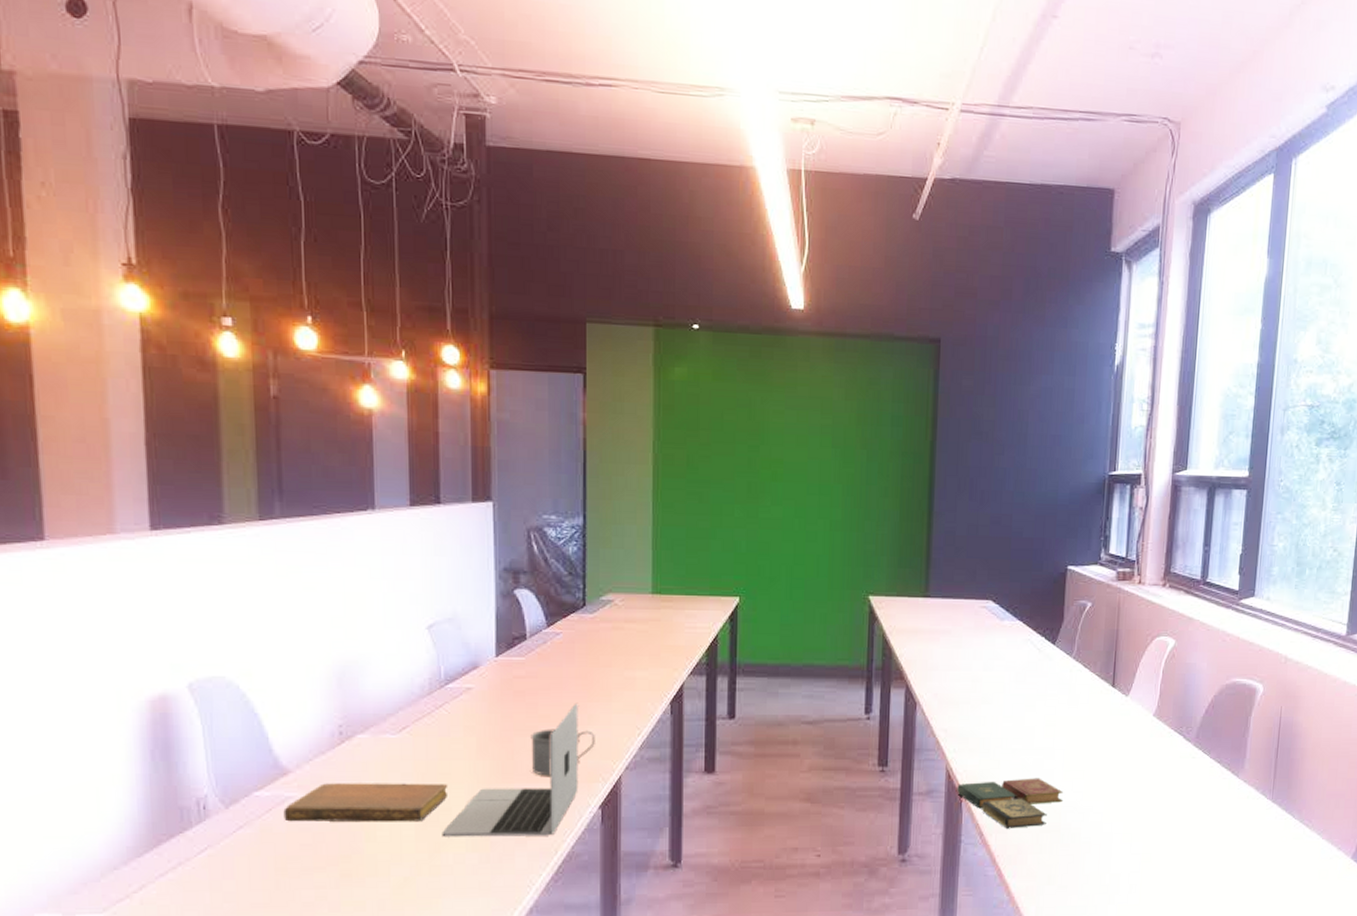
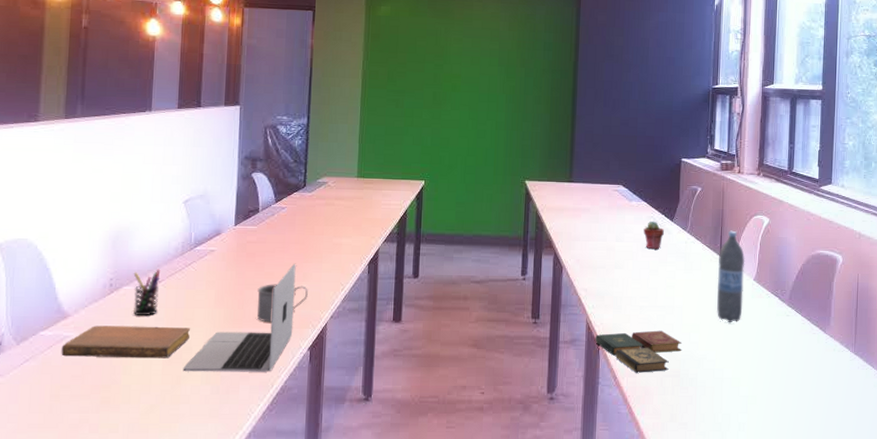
pen holder: none [368,712,404,771] -> present [133,269,161,316]
potted succulent: none [1018,644,1044,680] -> present [643,221,664,250]
water bottle: none [1107,655,1144,768] -> present [717,230,745,323]

